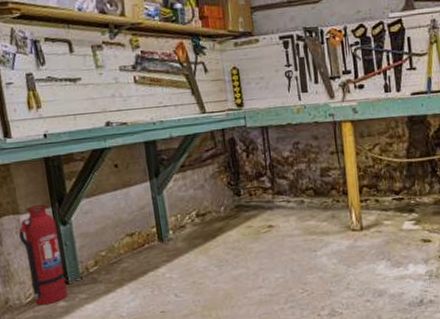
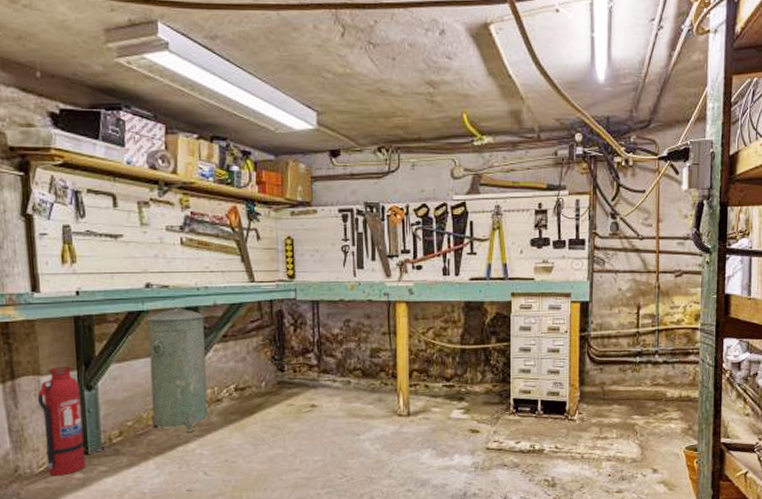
trash can: none [109,141,174,259] -> present [146,306,208,433]

